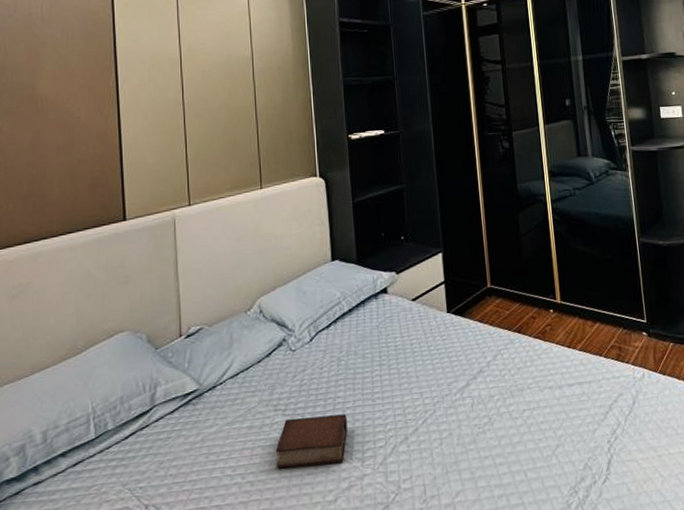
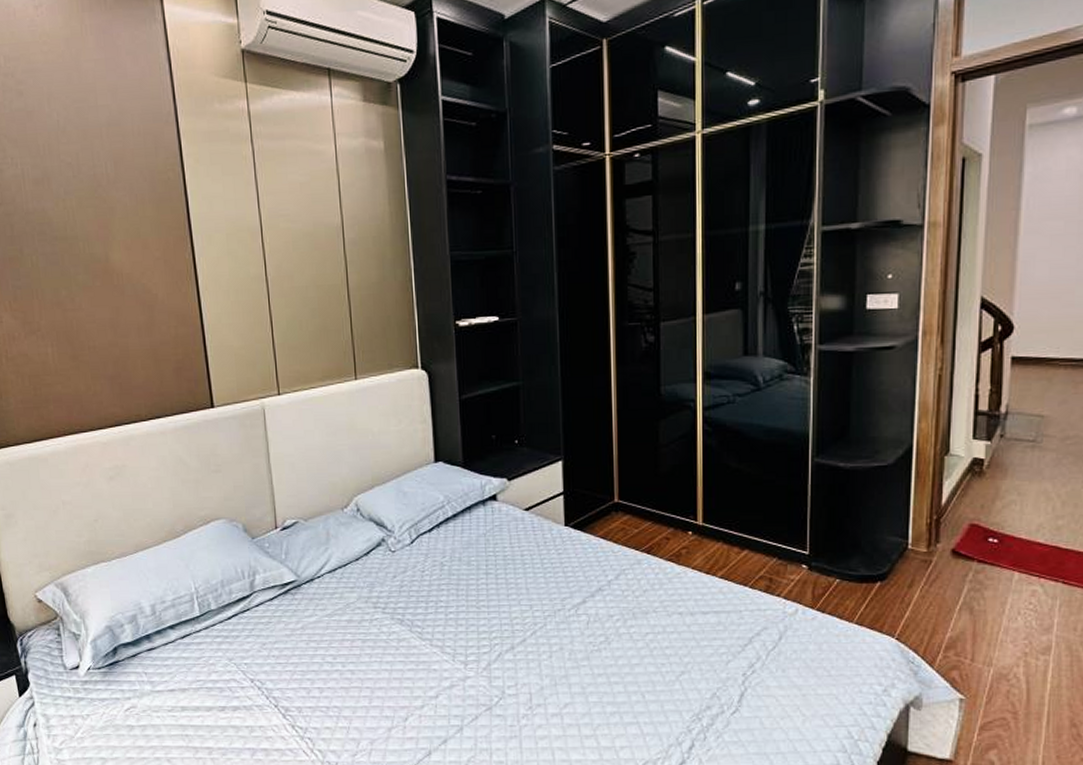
book: present [275,414,348,469] -> none [375,617,450,662]

